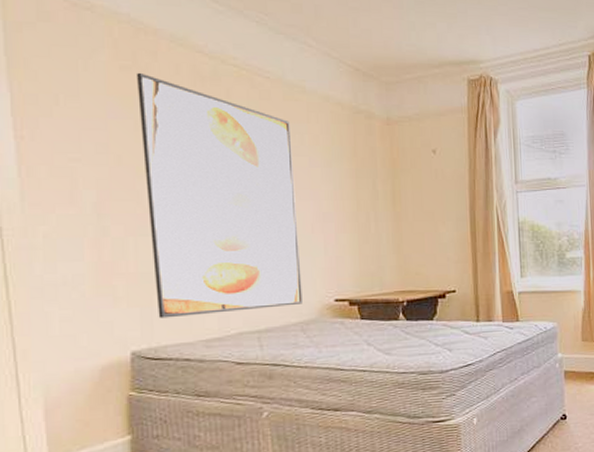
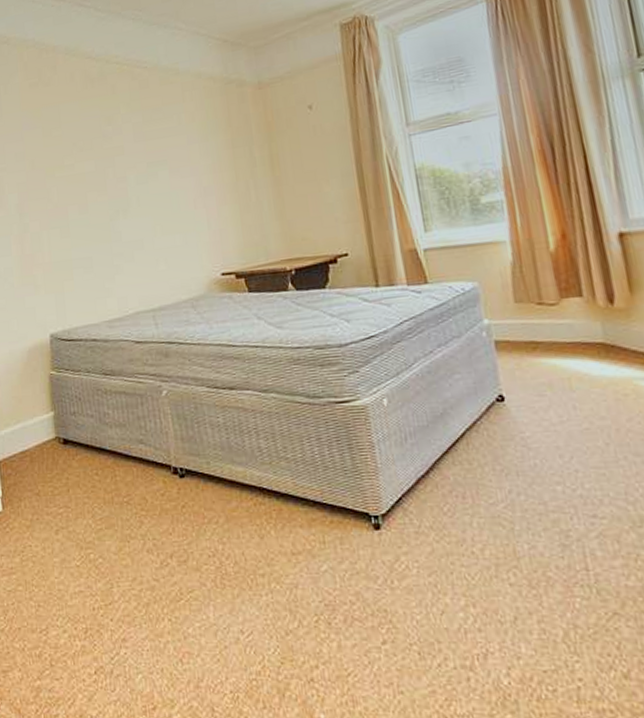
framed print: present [136,72,303,319] -> none [41,86,191,303]

